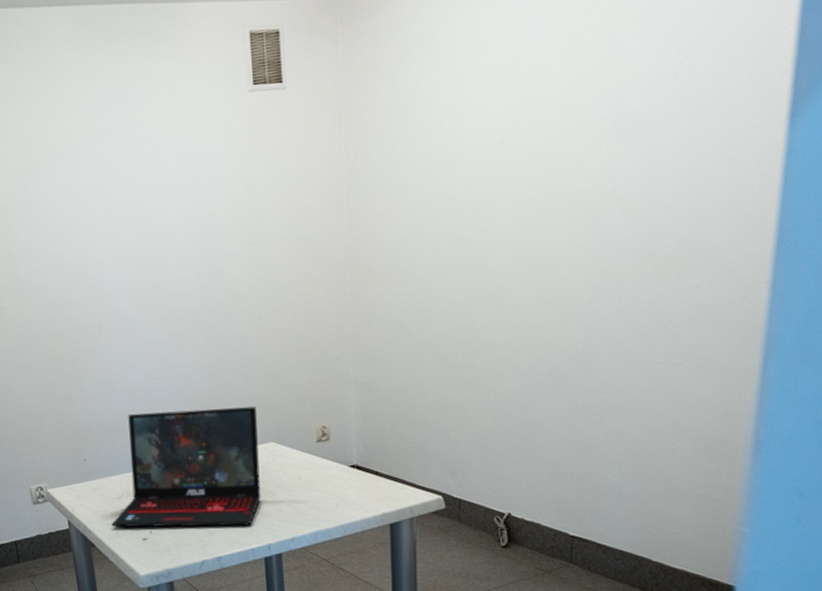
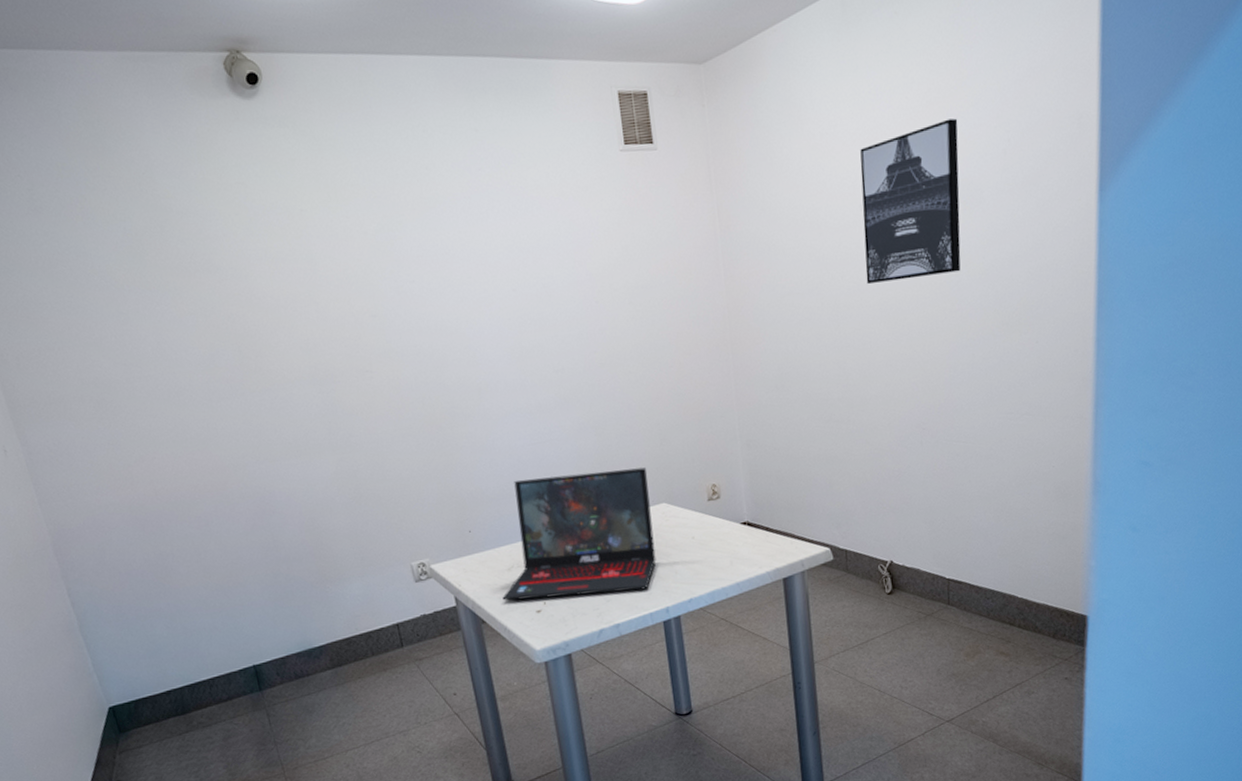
wall art: none [502,42,621,224] -> present [860,118,961,285]

